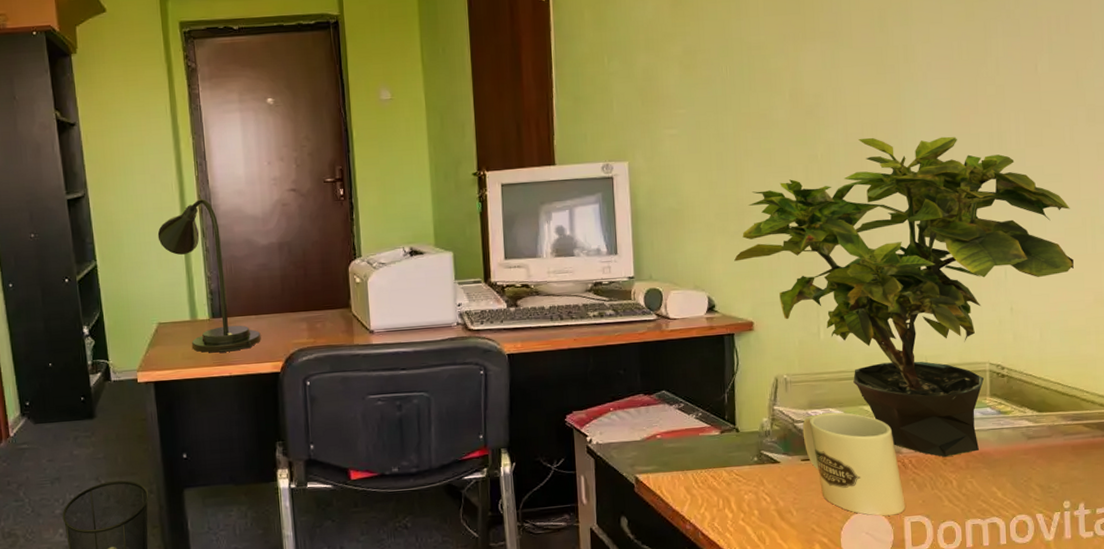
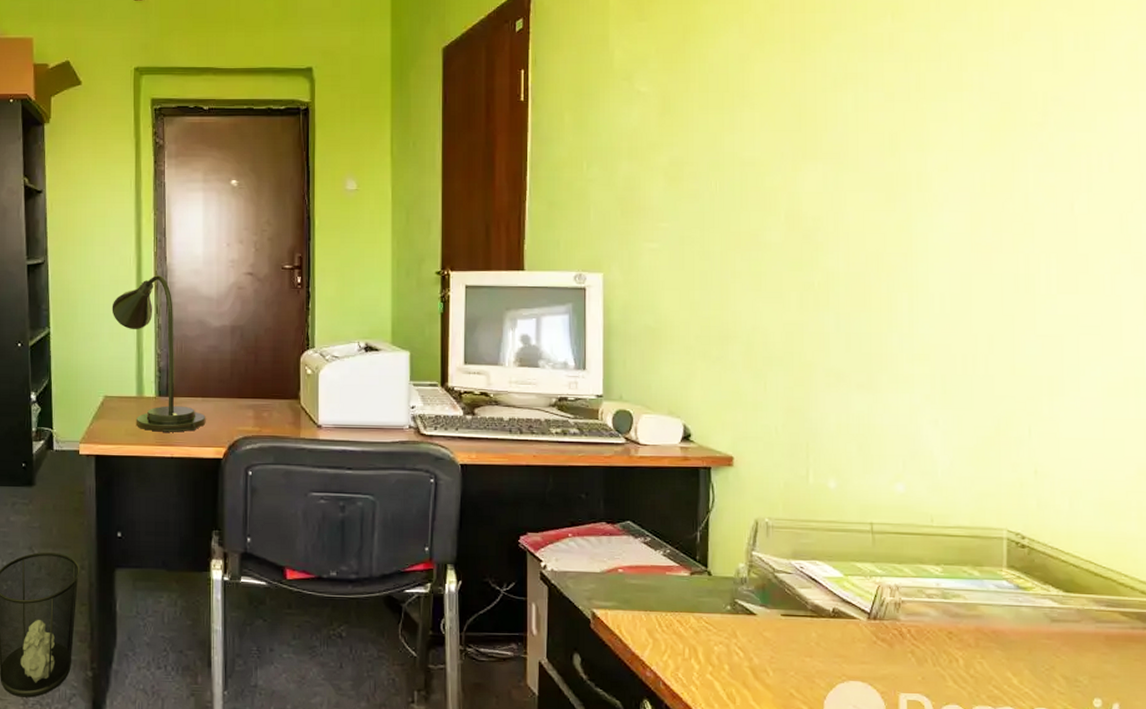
potted plant: present [734,136,1074,458] -> none [715,268,1112,632]
mug: present [802,412,906,517] -> none [784,566,901,690]

